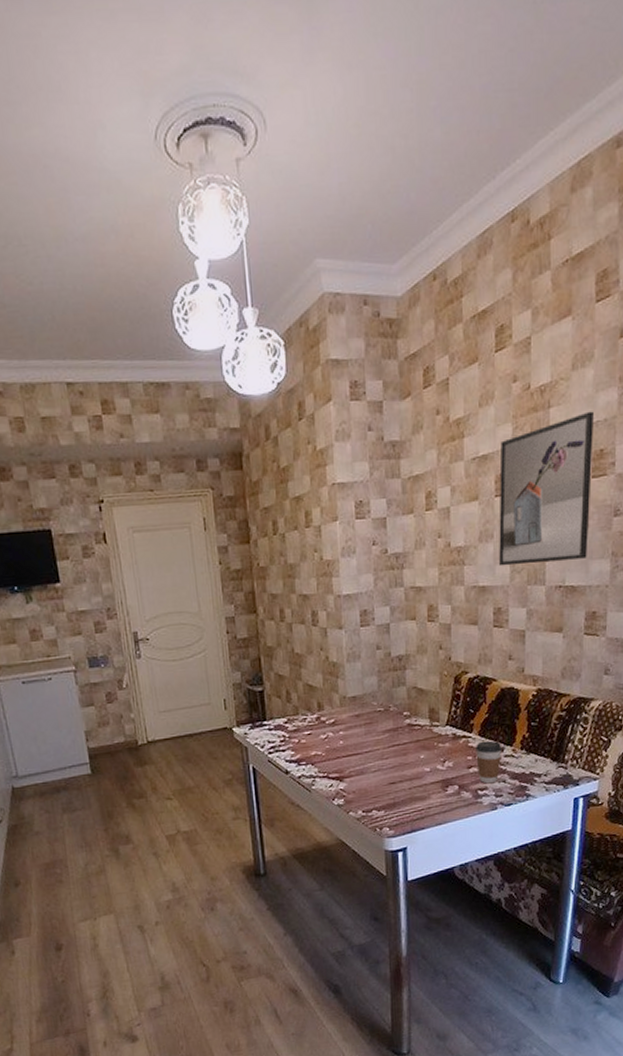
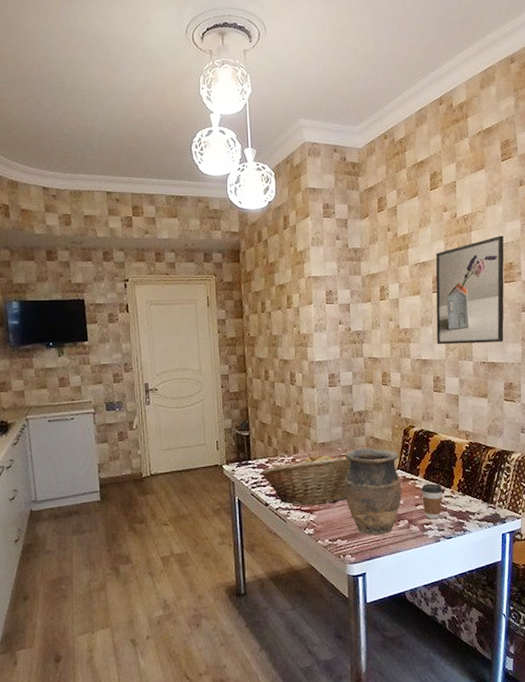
fruit basket: none [278,708,390,772] -> present [260,452,352,506]
vase: none [380,701,451,804] -> present [344,448,402,535]

